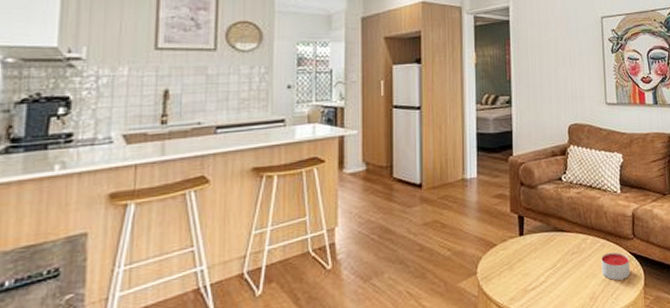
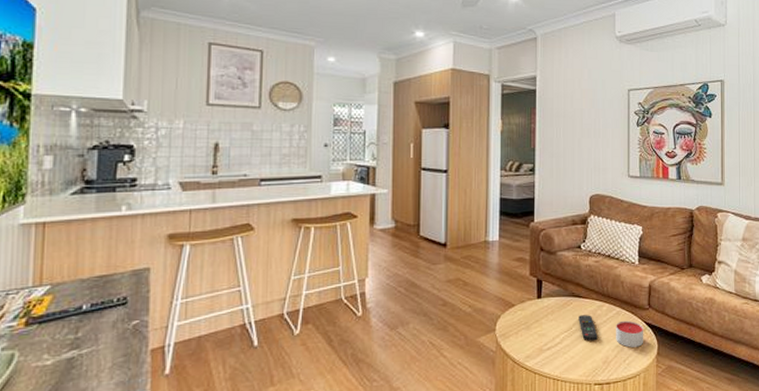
remote control: none [563,249,584,277] -> present [578,315,598,341]

